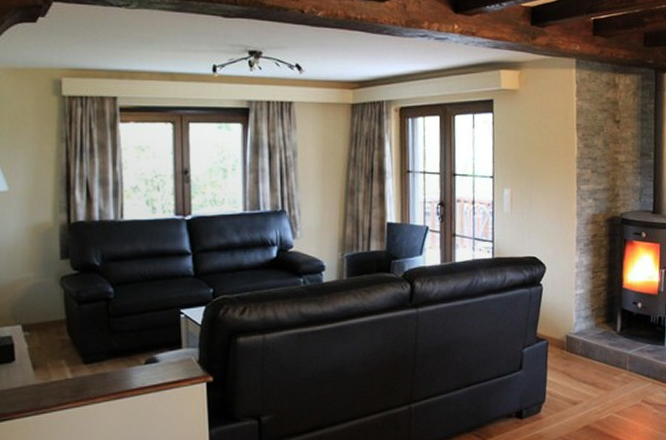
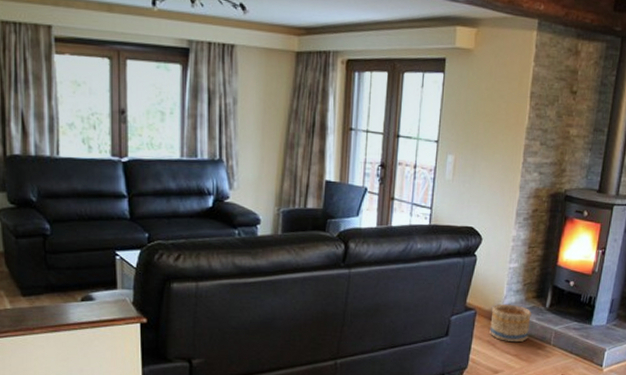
basket: none [563,331,604,371] -> present [489,304,532,343]

